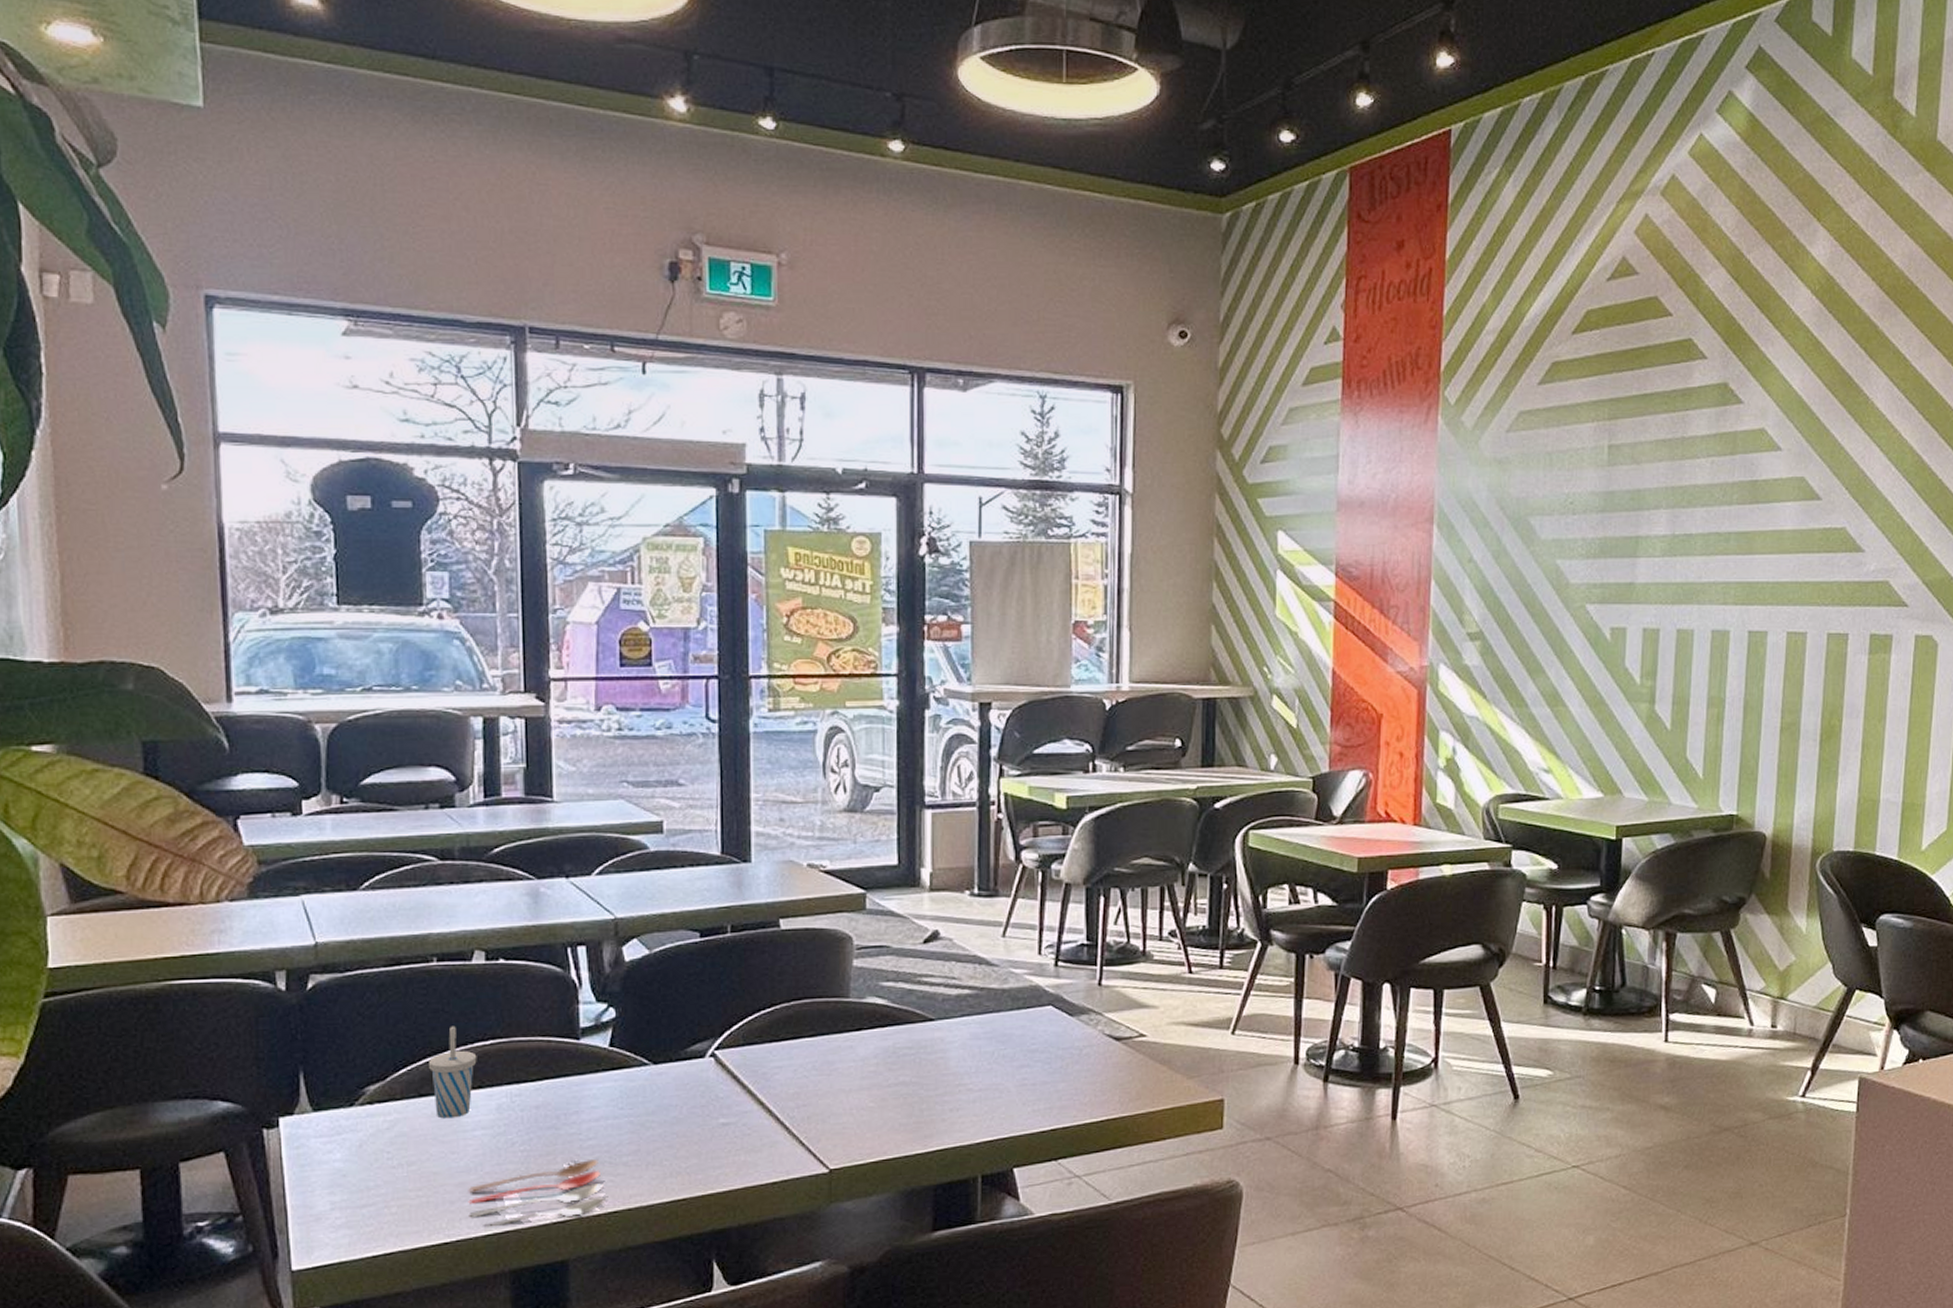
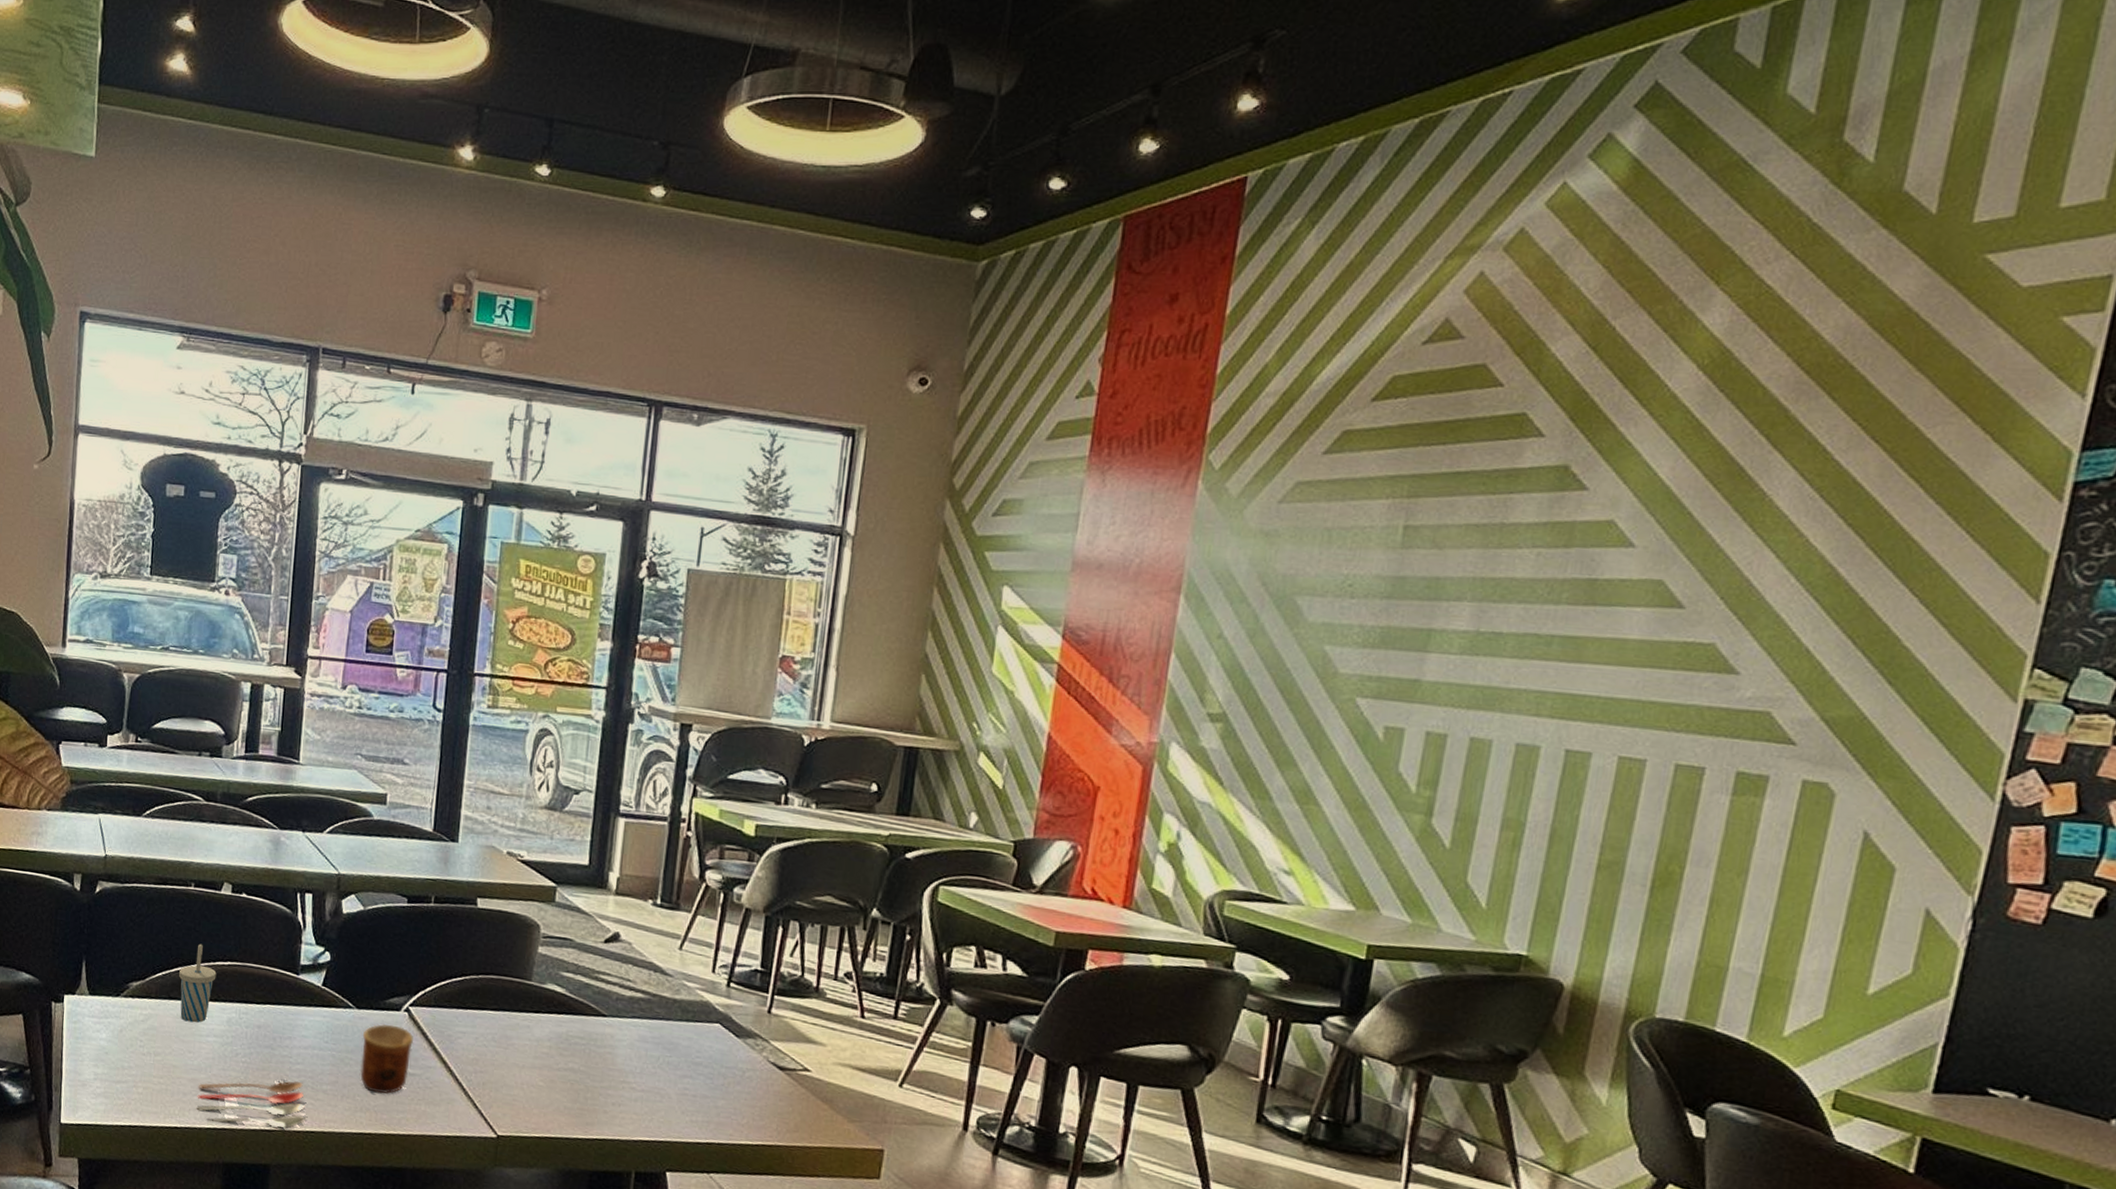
cup: none [663,1074,725,1153] -> present [360,1023,414,1094]

